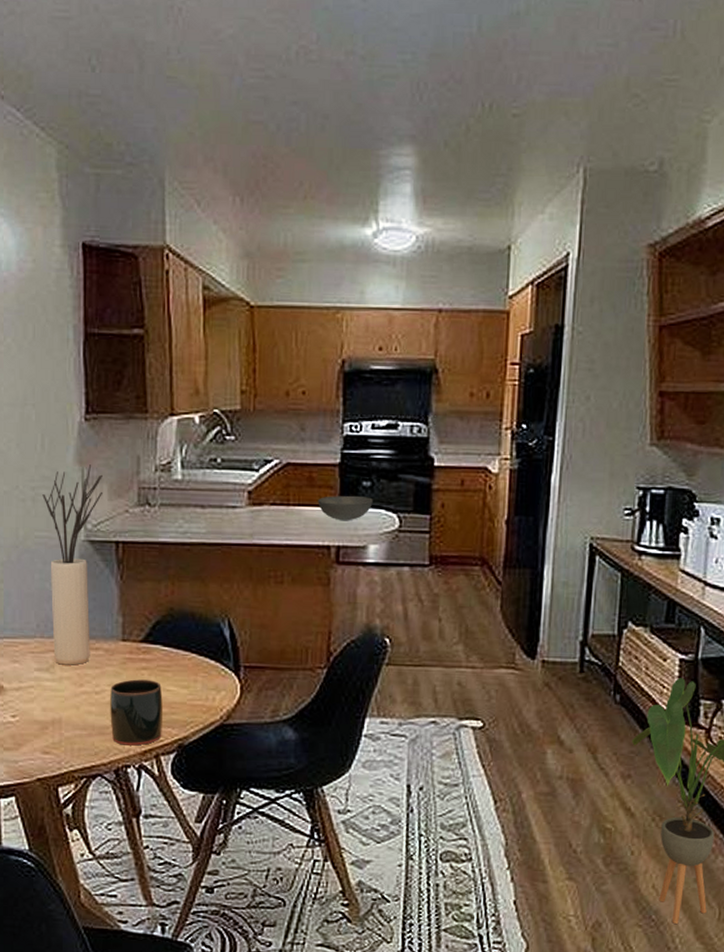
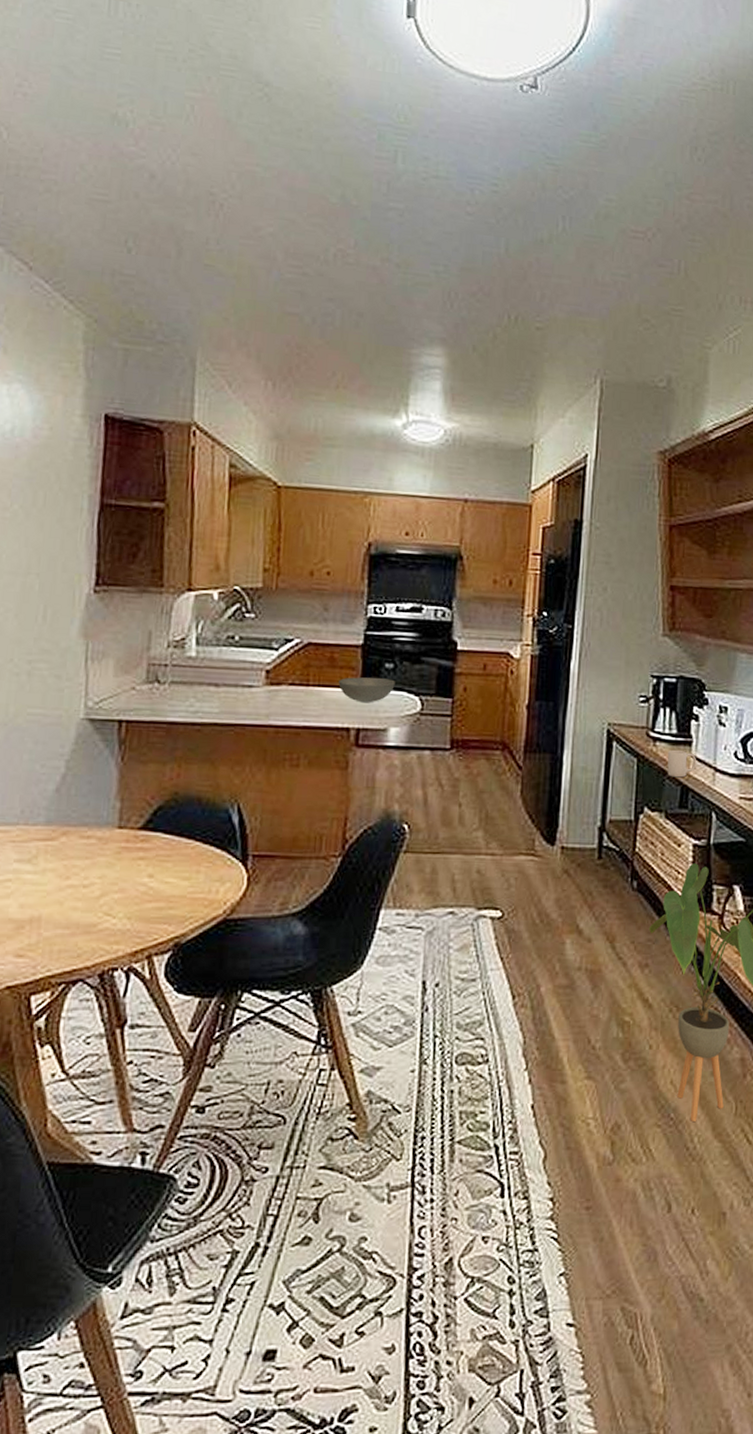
vase: present [42,465,104,665] -> none [37,638,109,856]
mug: present [109,679,164,746] -> none [98,870,161,945]
mug: none [653,563,686,592] -> present [667,749,697,778]

